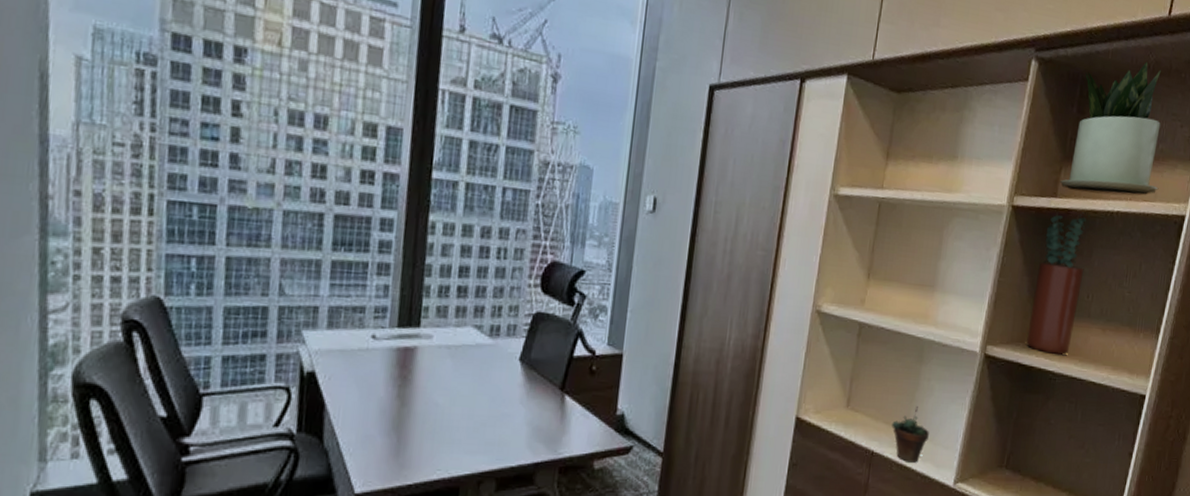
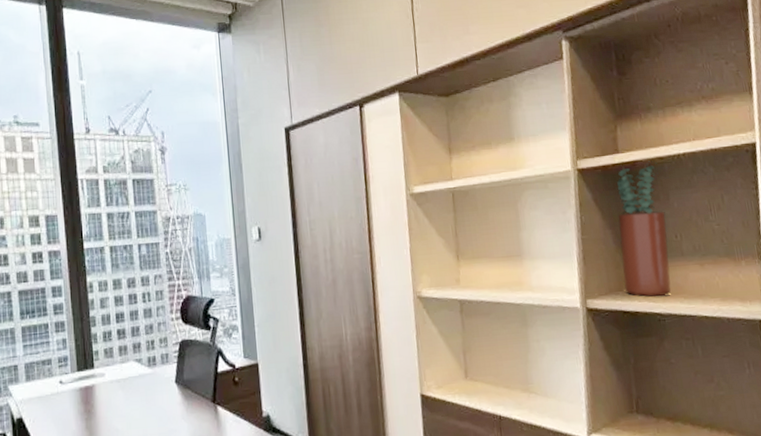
succulent plant: present [892,406,929,463] -> none [512,367,551,421]
planter: present [1059,61,1161,197] -> none [616,15,720,144]

